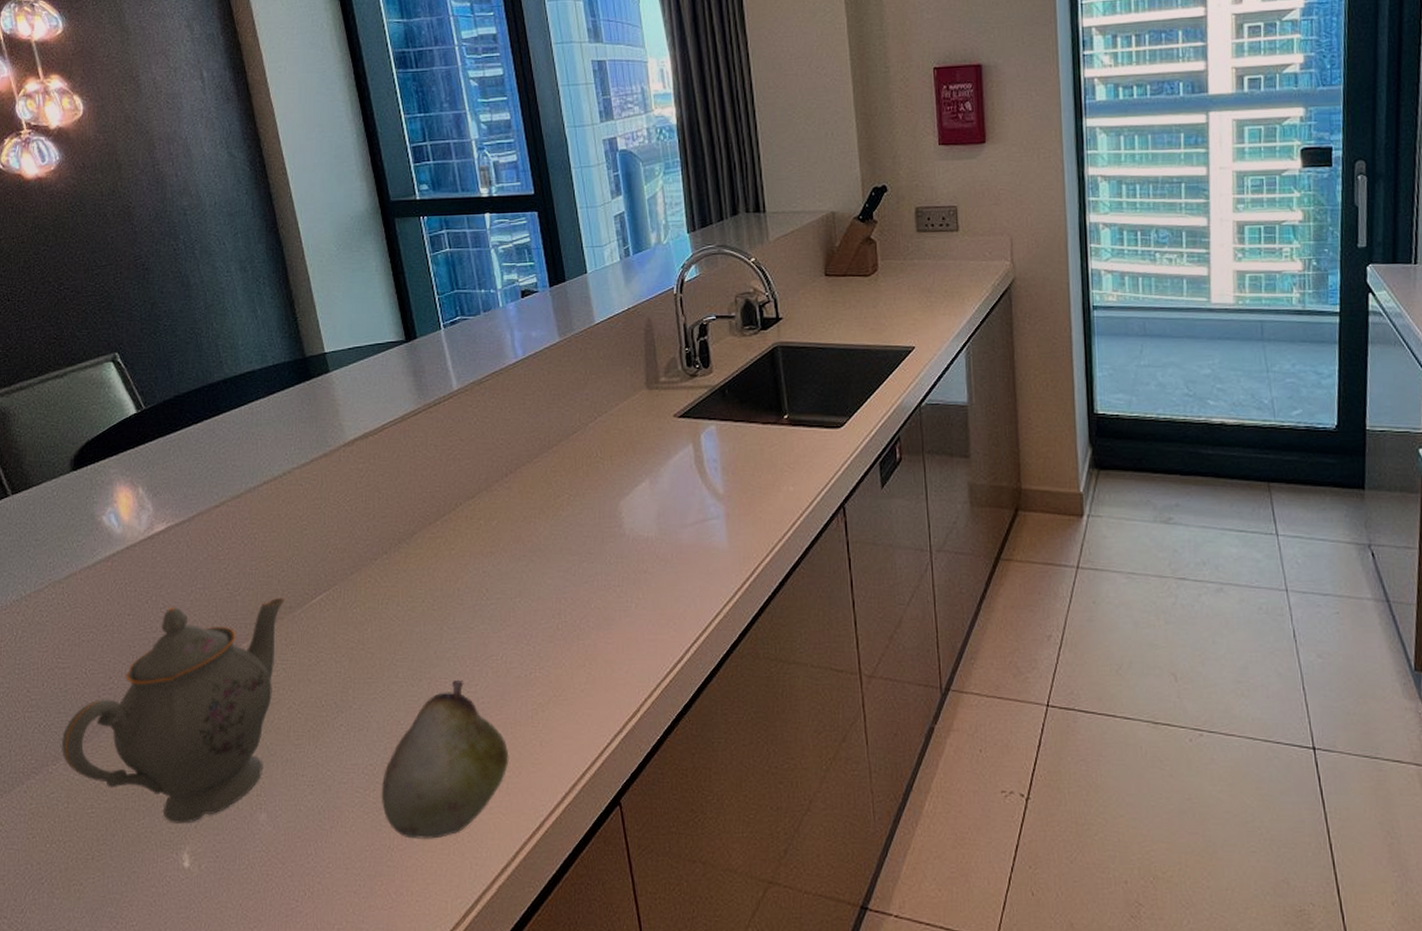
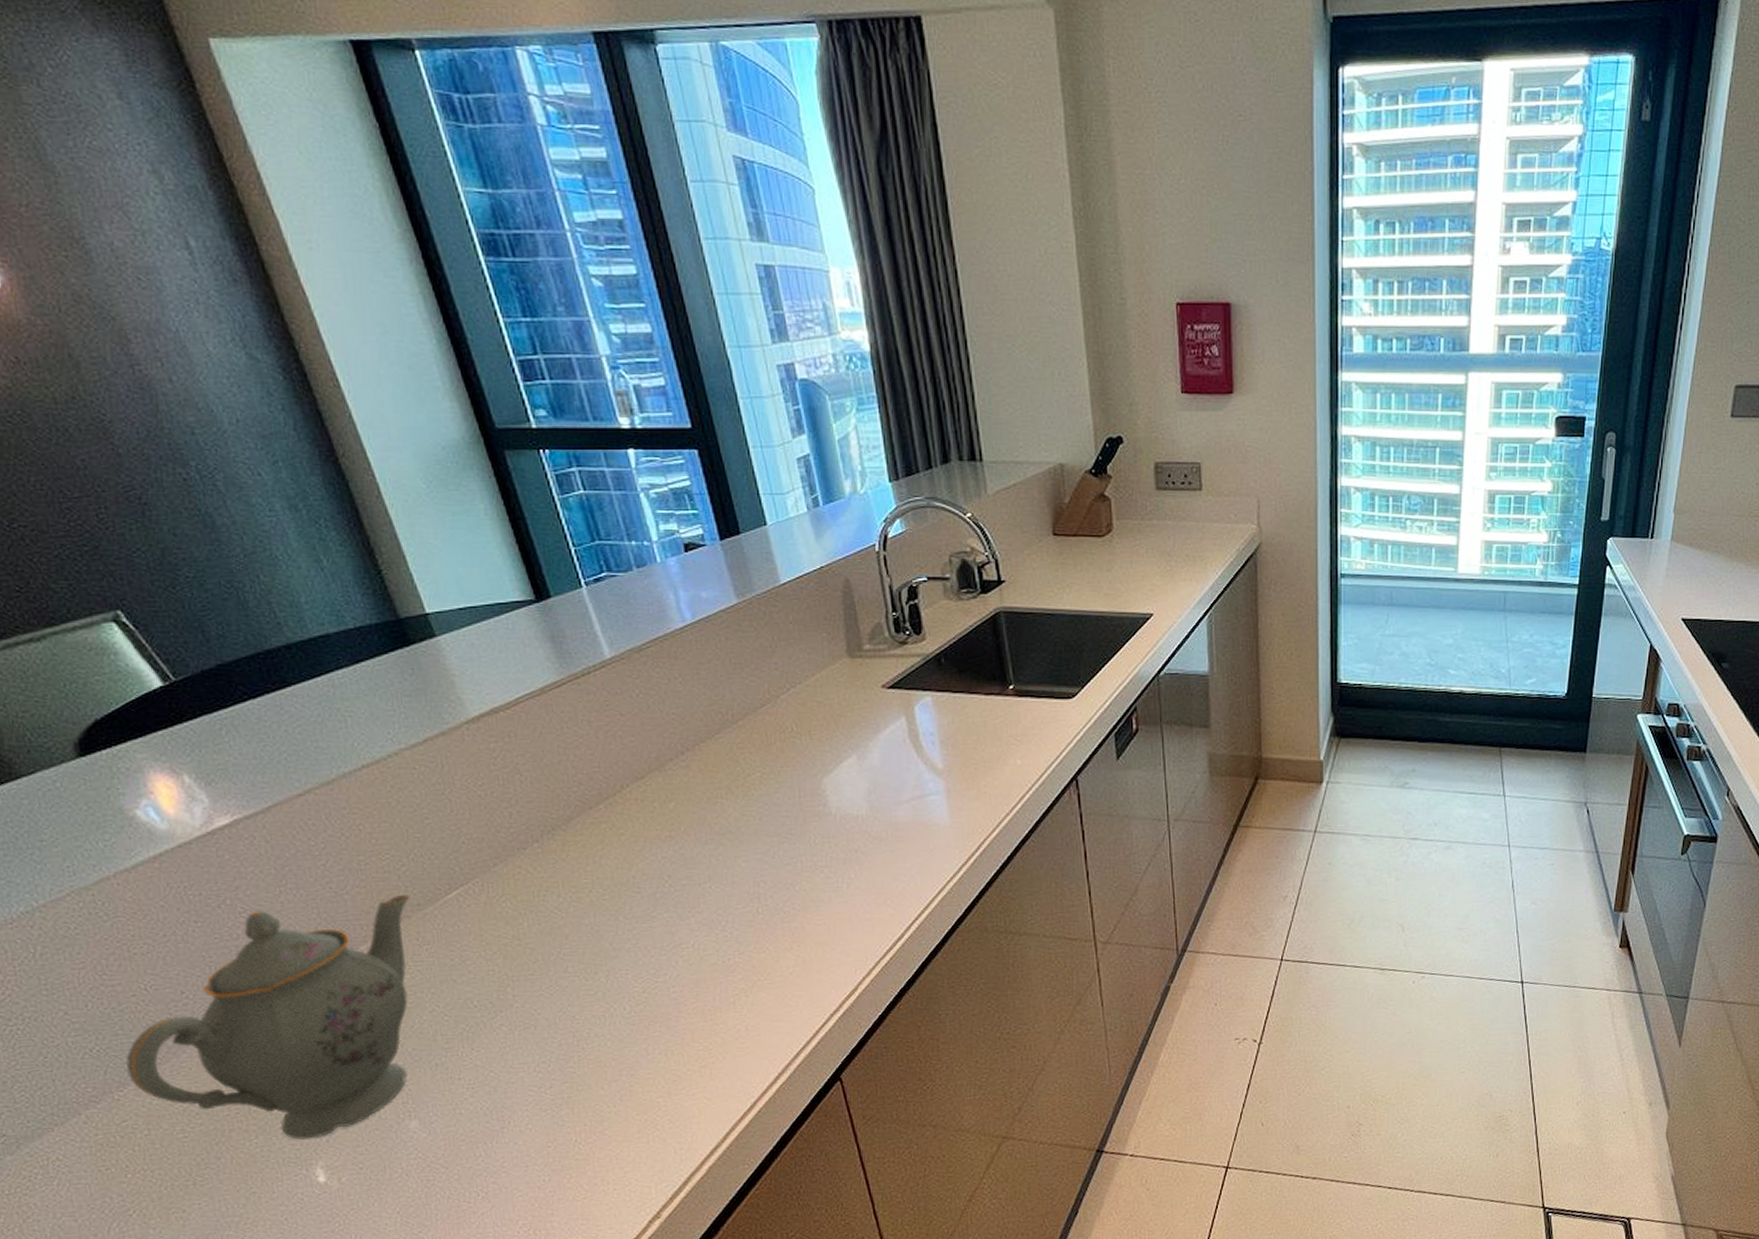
fruit: present [382,679,509,840] -> none [560,970,711,1131]

